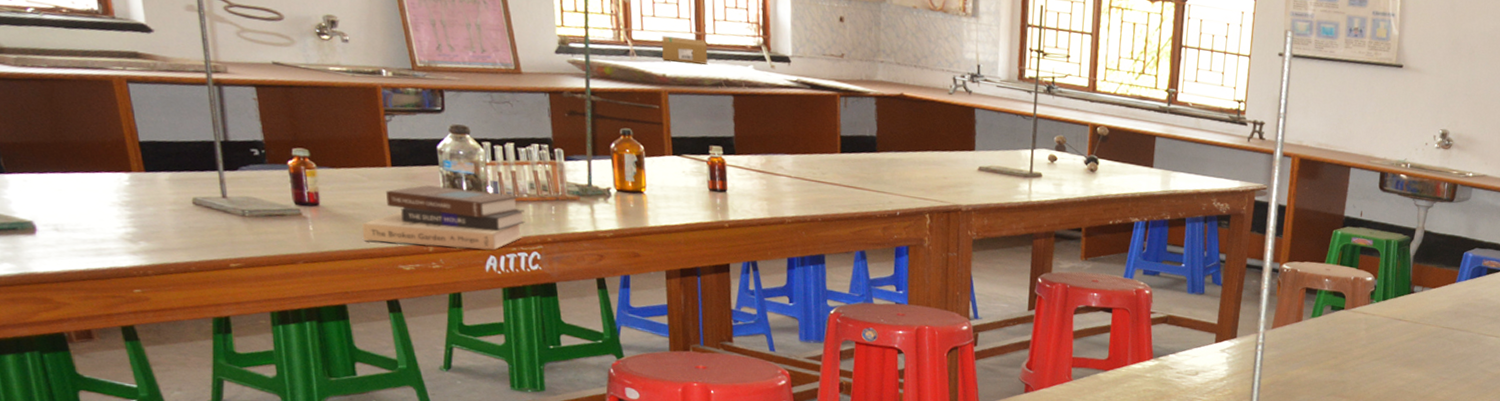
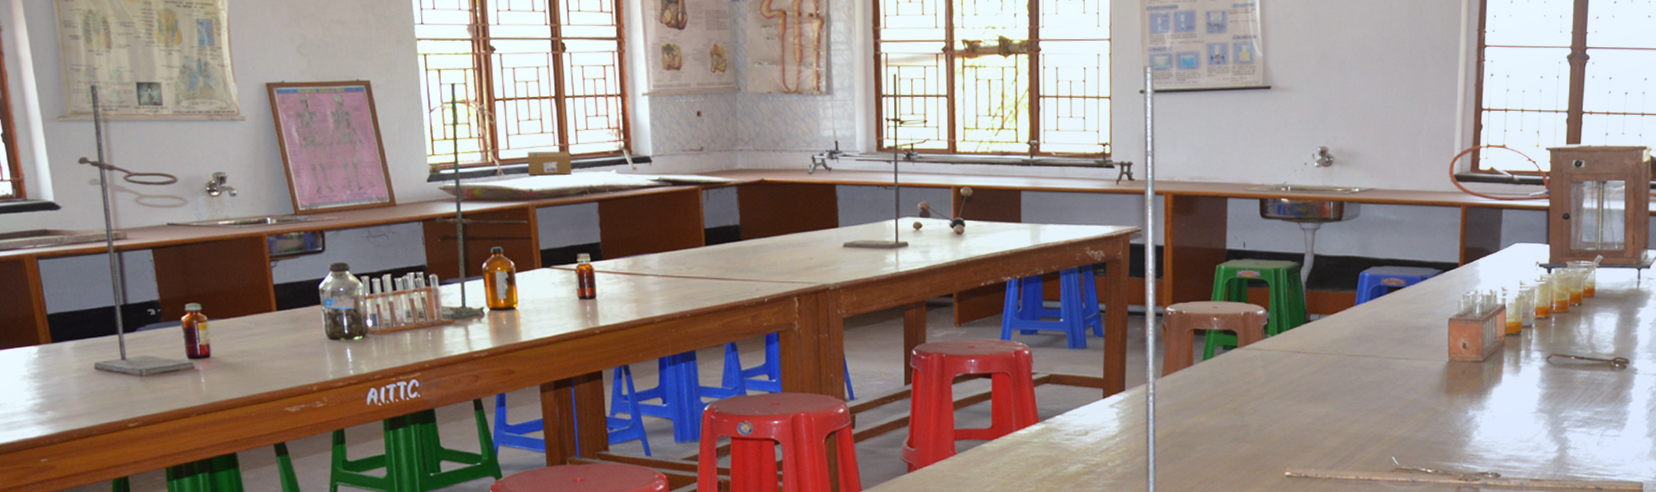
books: present [362,185,525,251] -> none [250,325,403,387]

